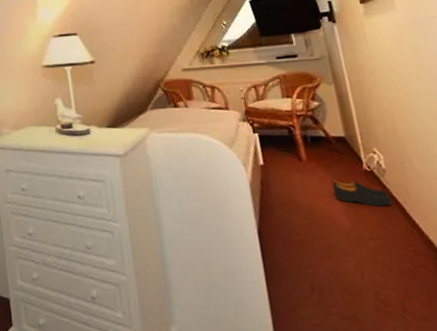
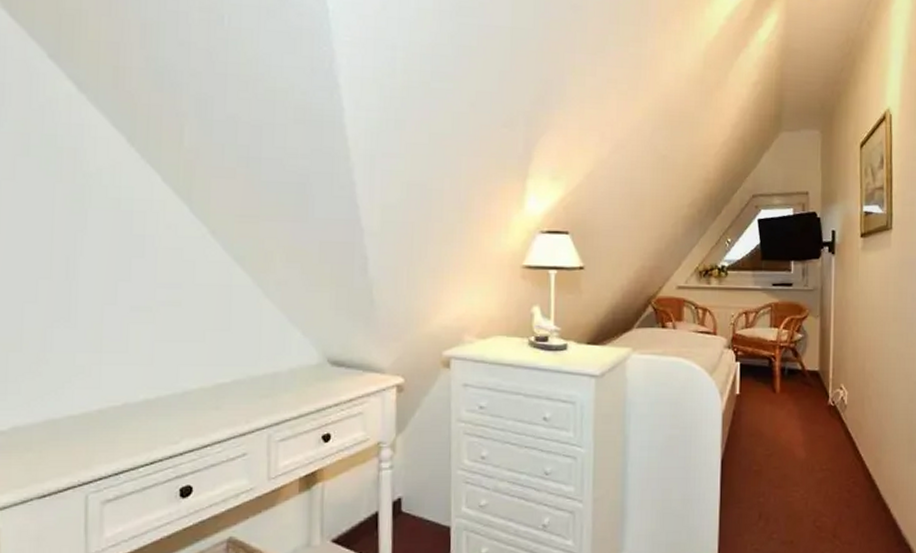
shoes: present [332,180,392,207] -> none [798,413,846,440]

